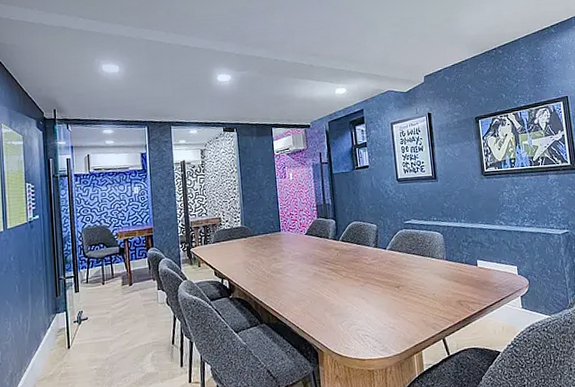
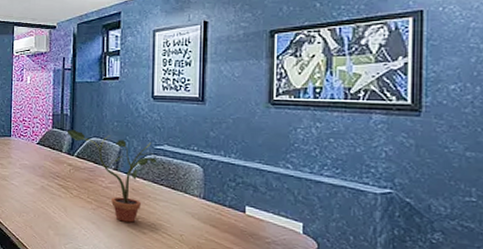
potted plant: none [330,217,407,292] -> present [66,130,156,223]

